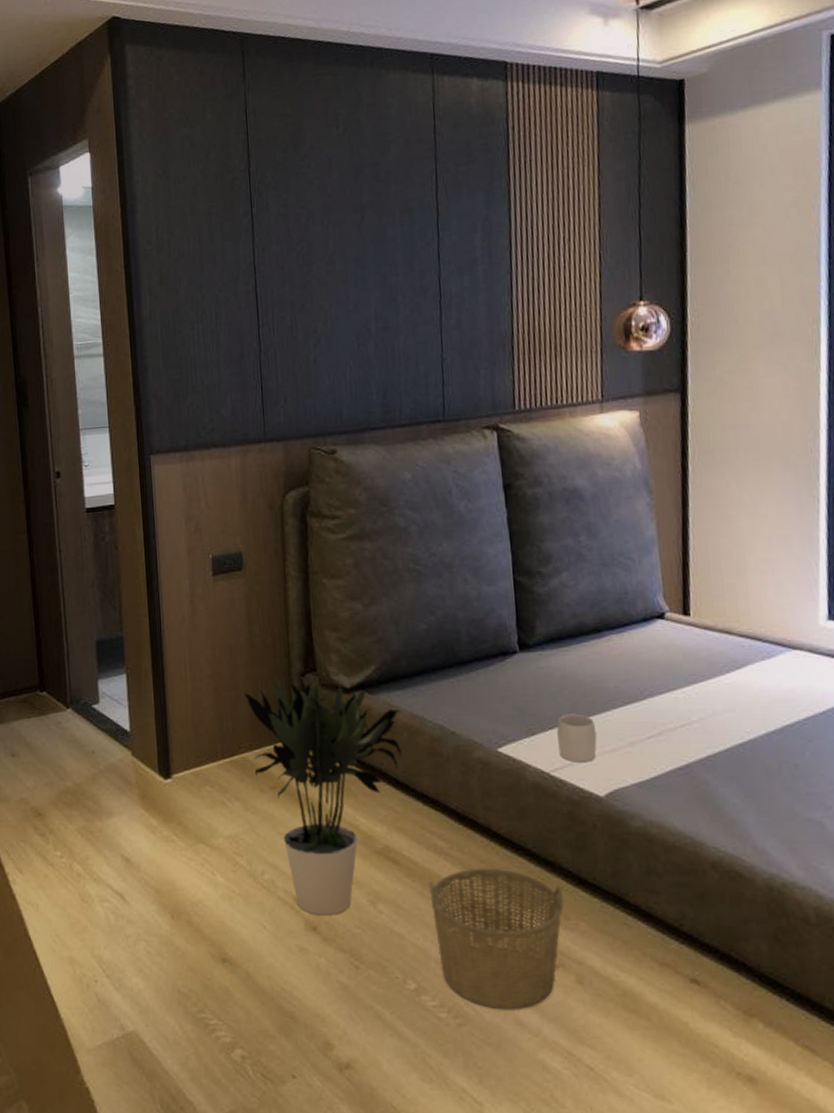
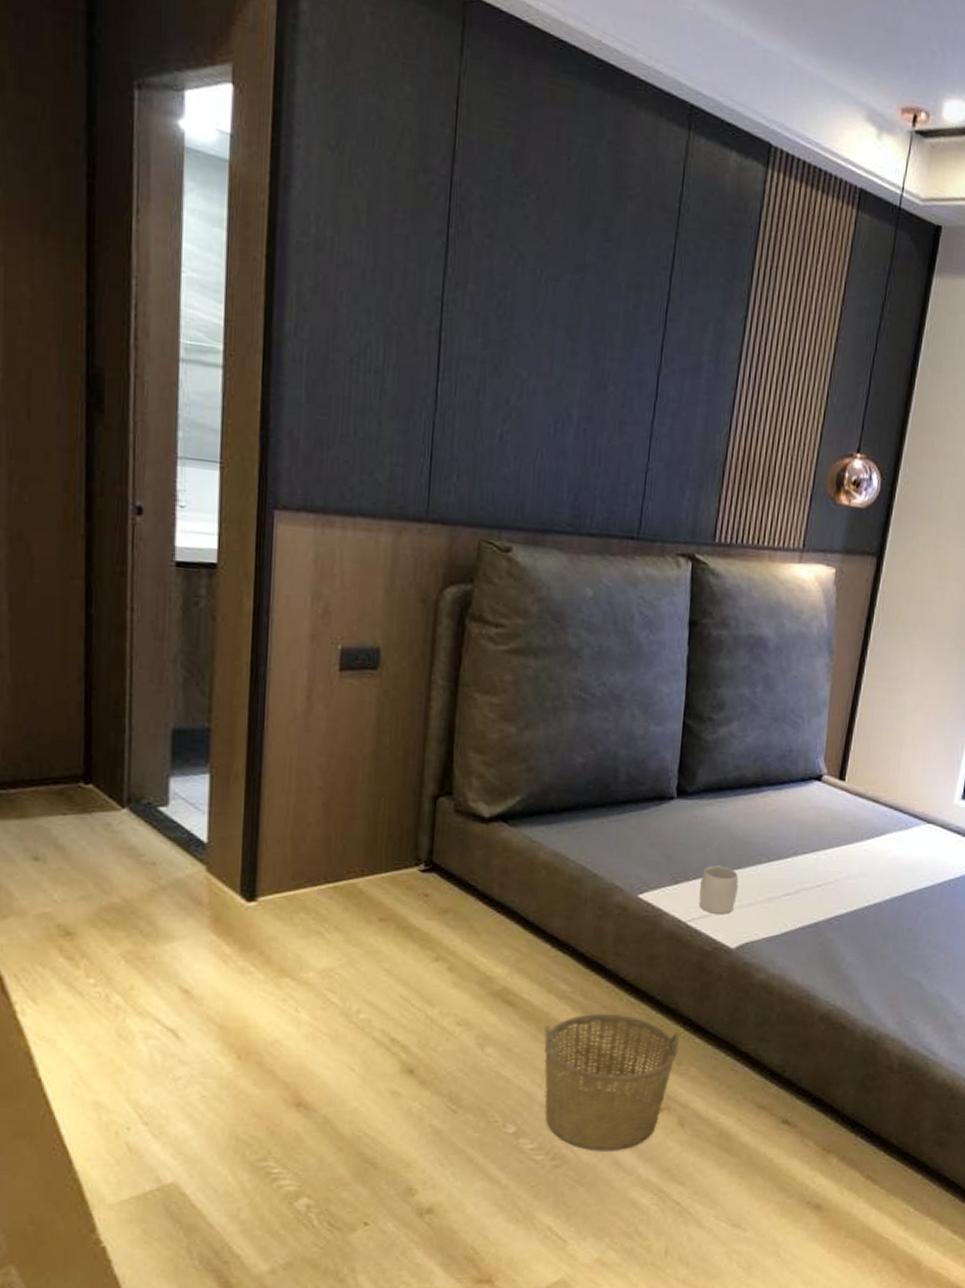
potted plant: present [244,677,401,915] -> none [361,798,542,1058]

